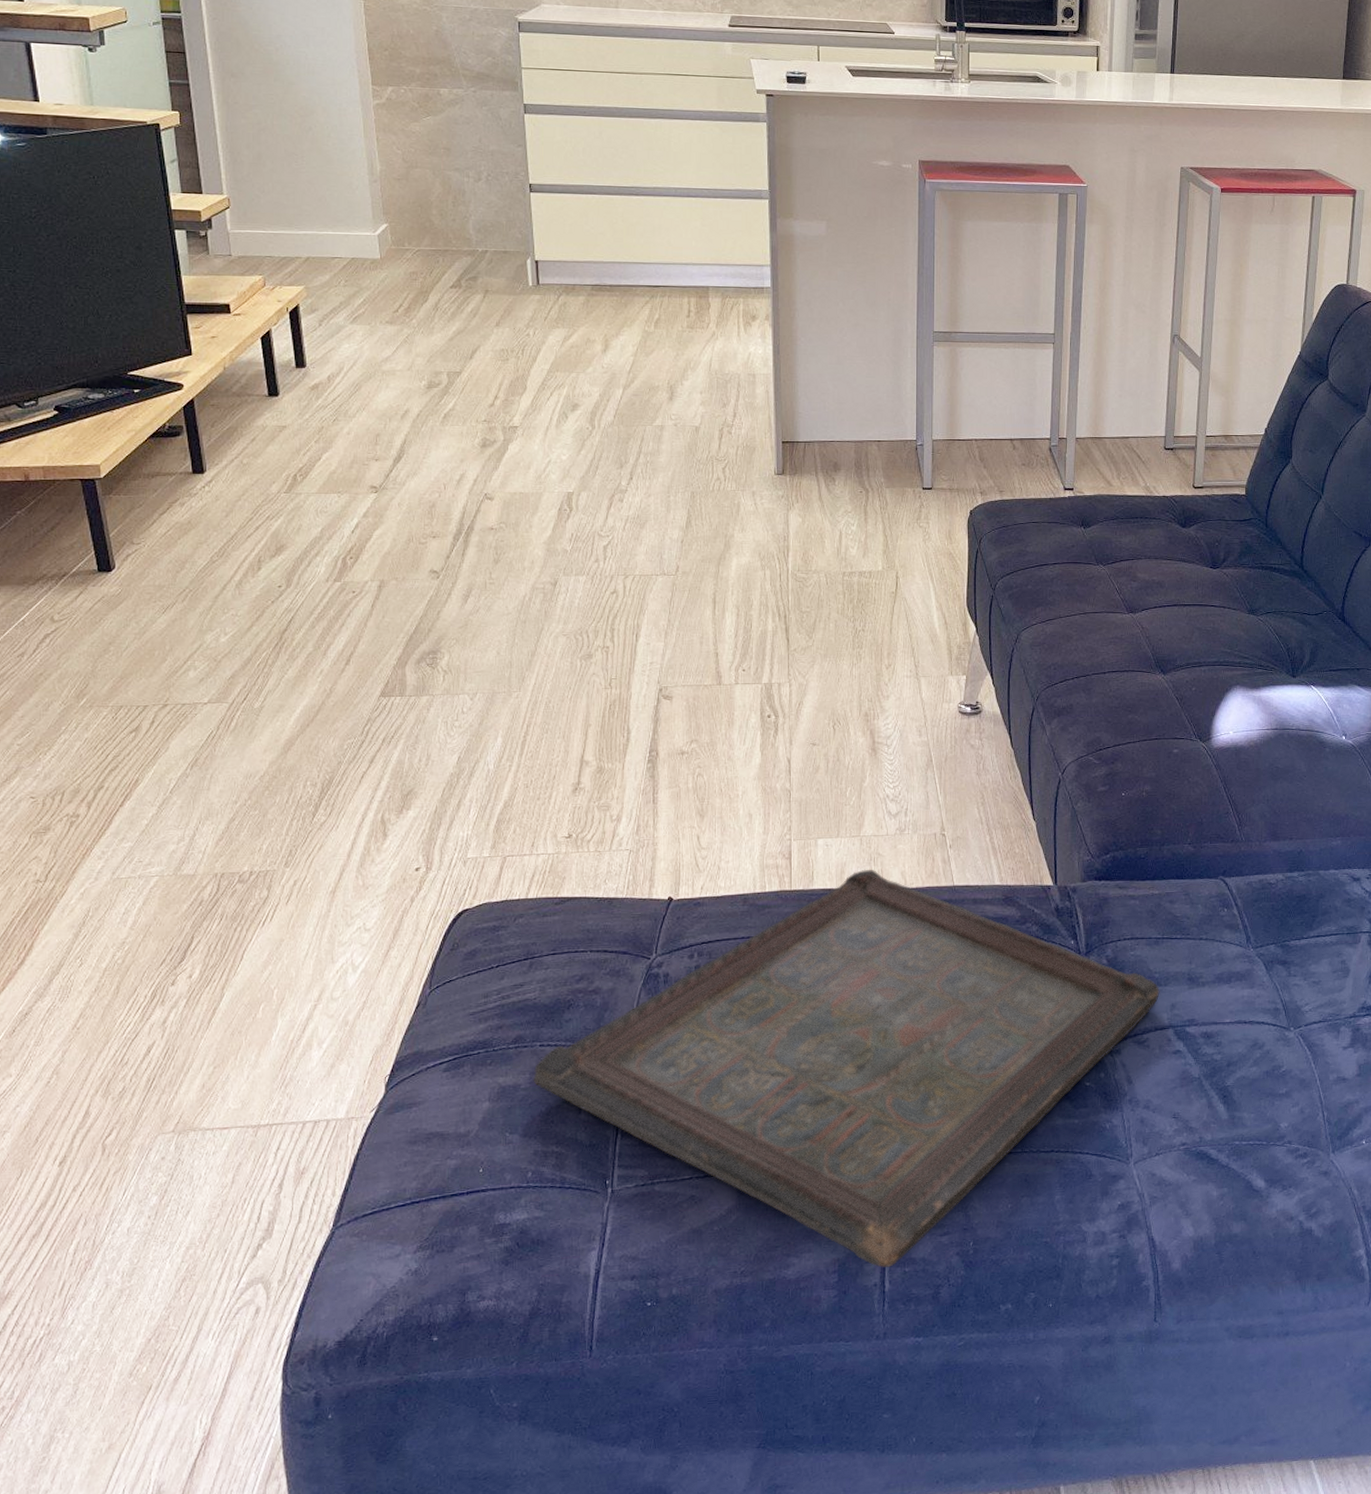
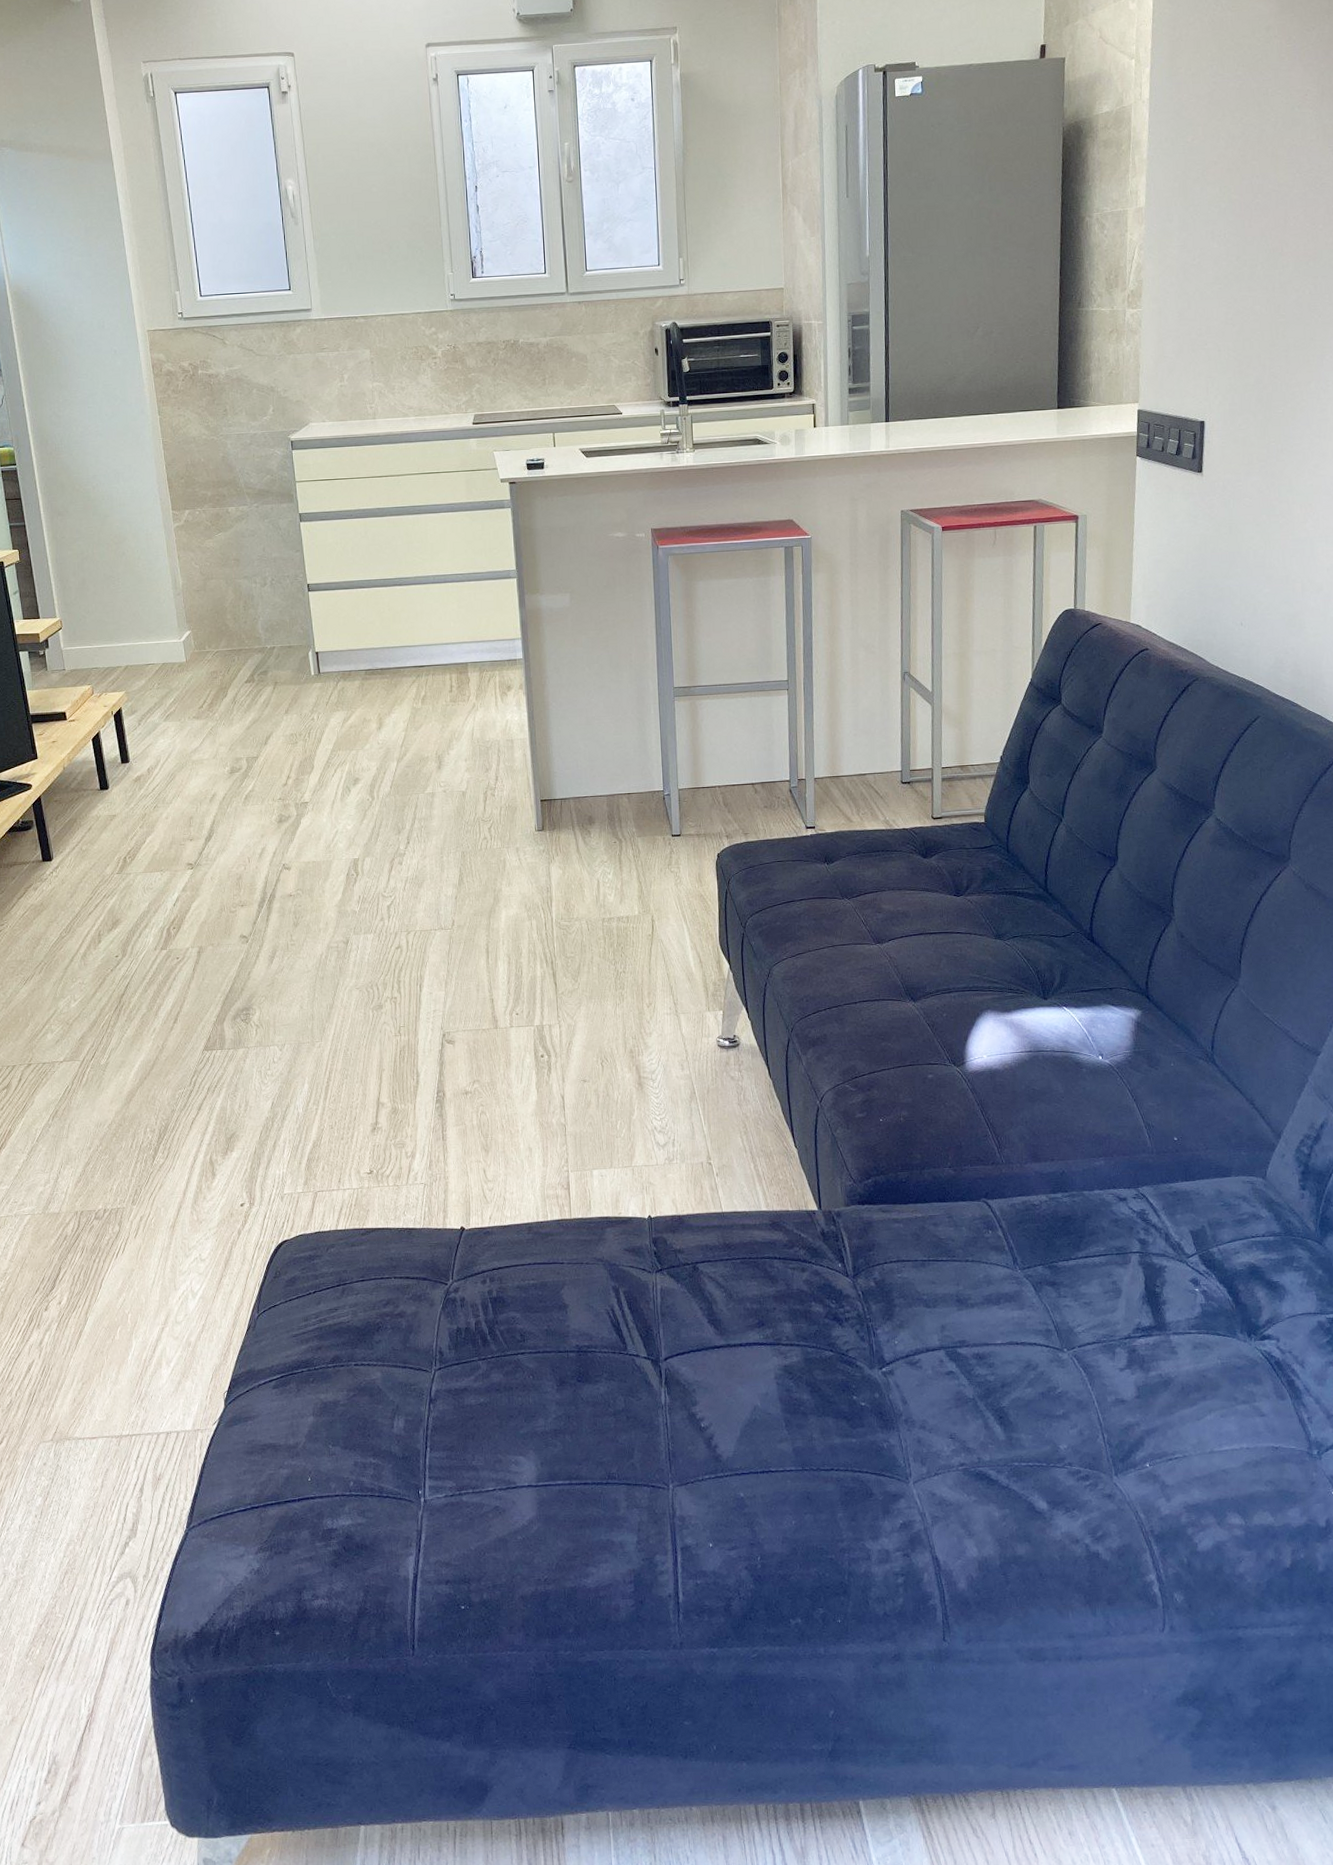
serving tray: present [533,869,1160,1268] -> none [350,1197,929,1579]

